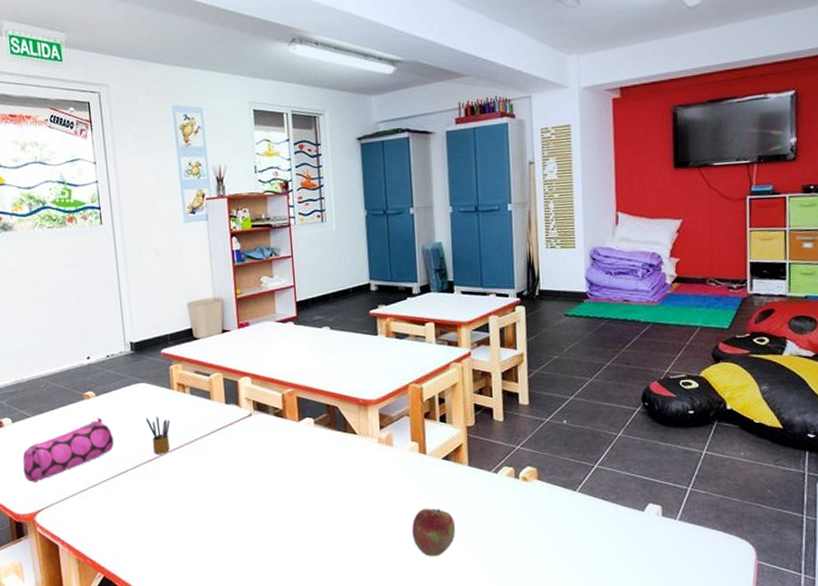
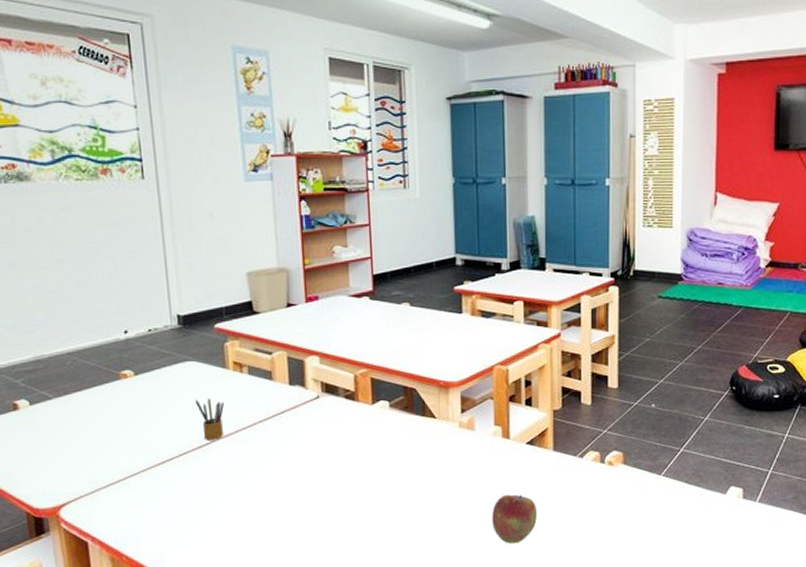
pencil case: present [22,417,114,483] -> none [43,399,157,473]

